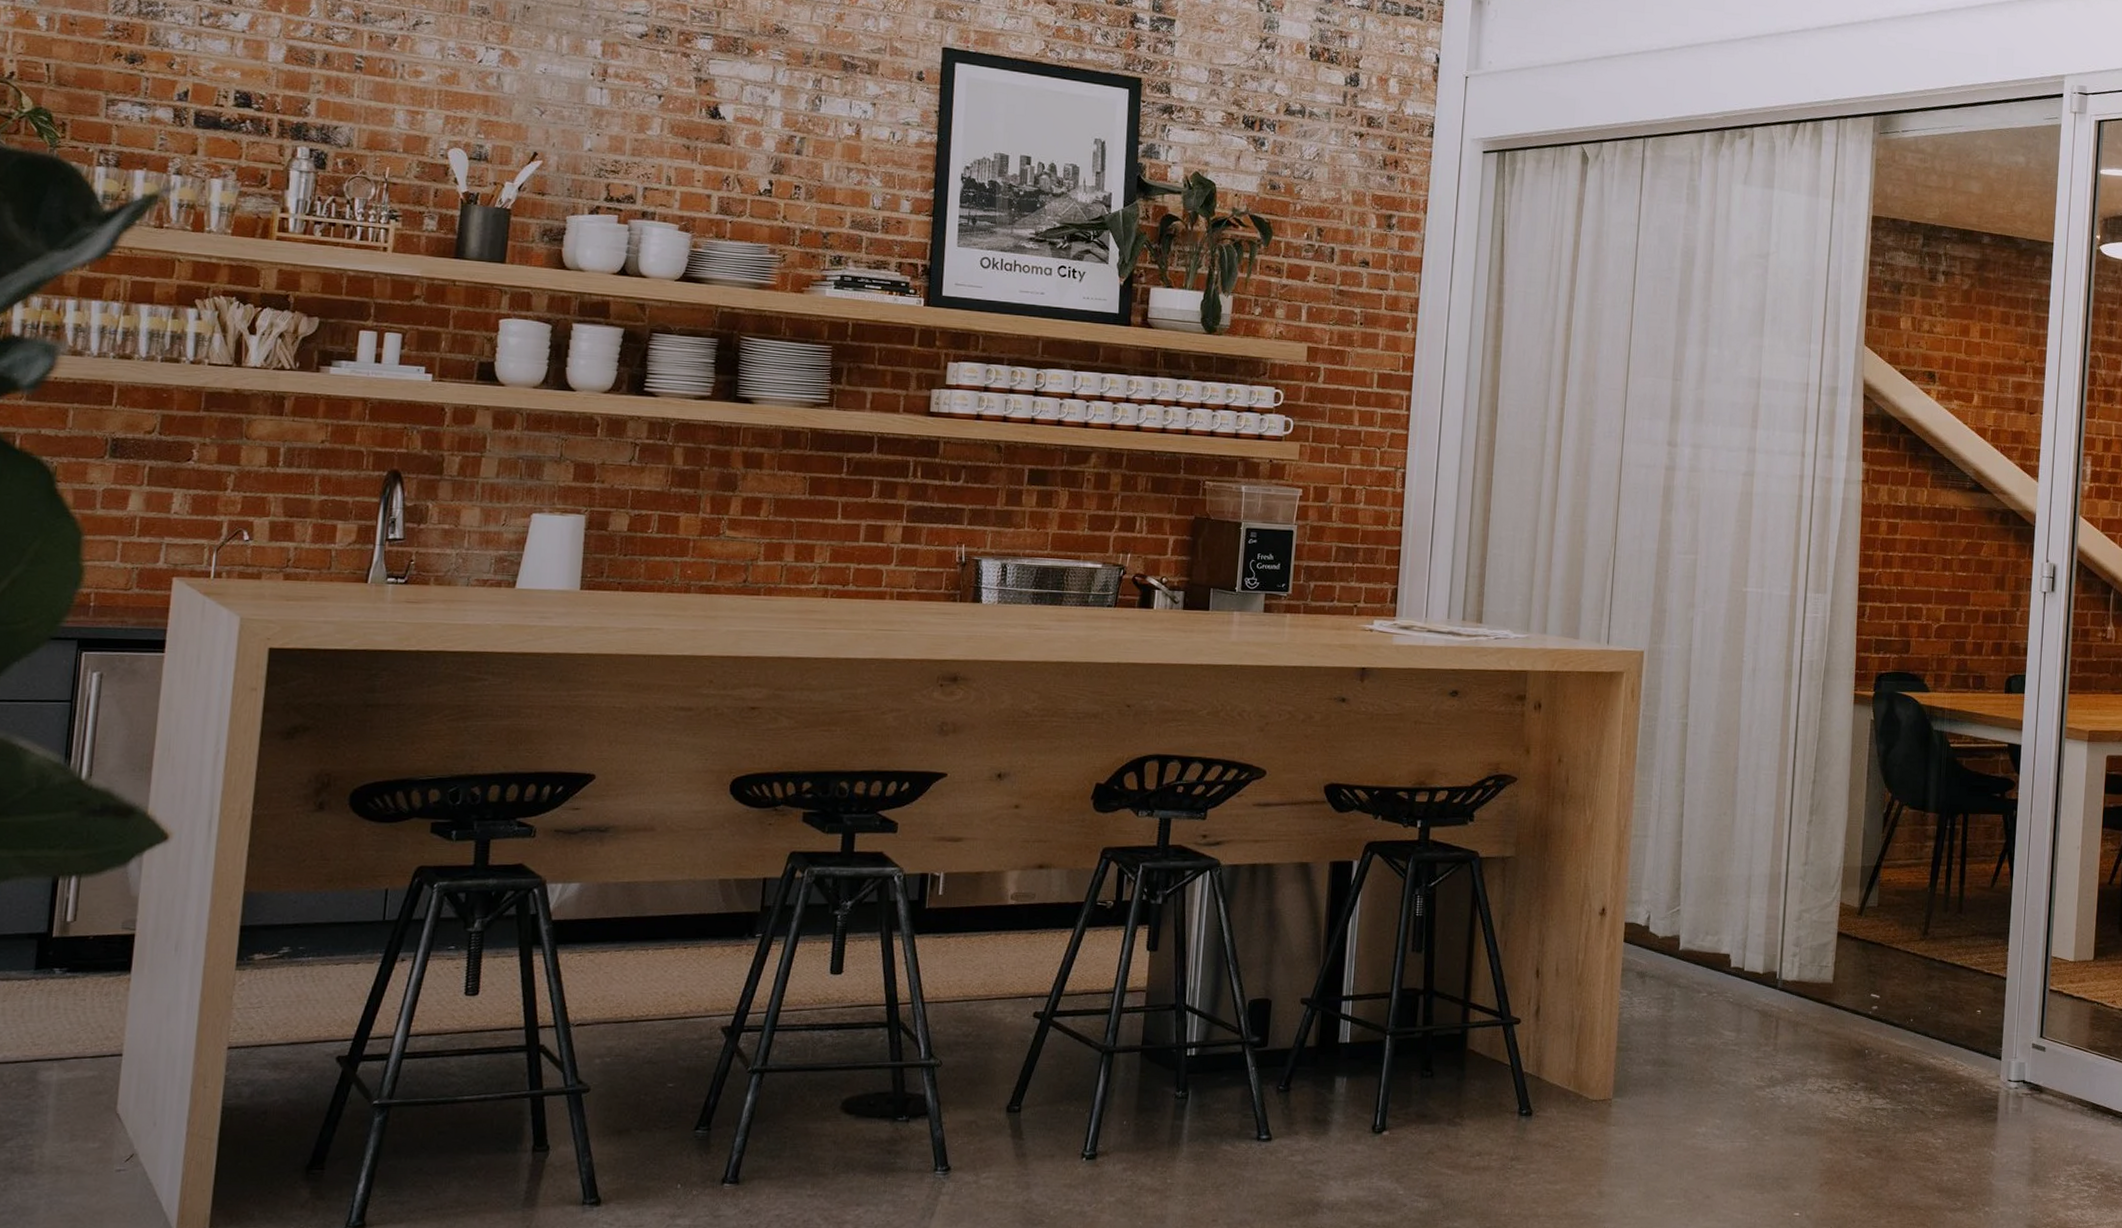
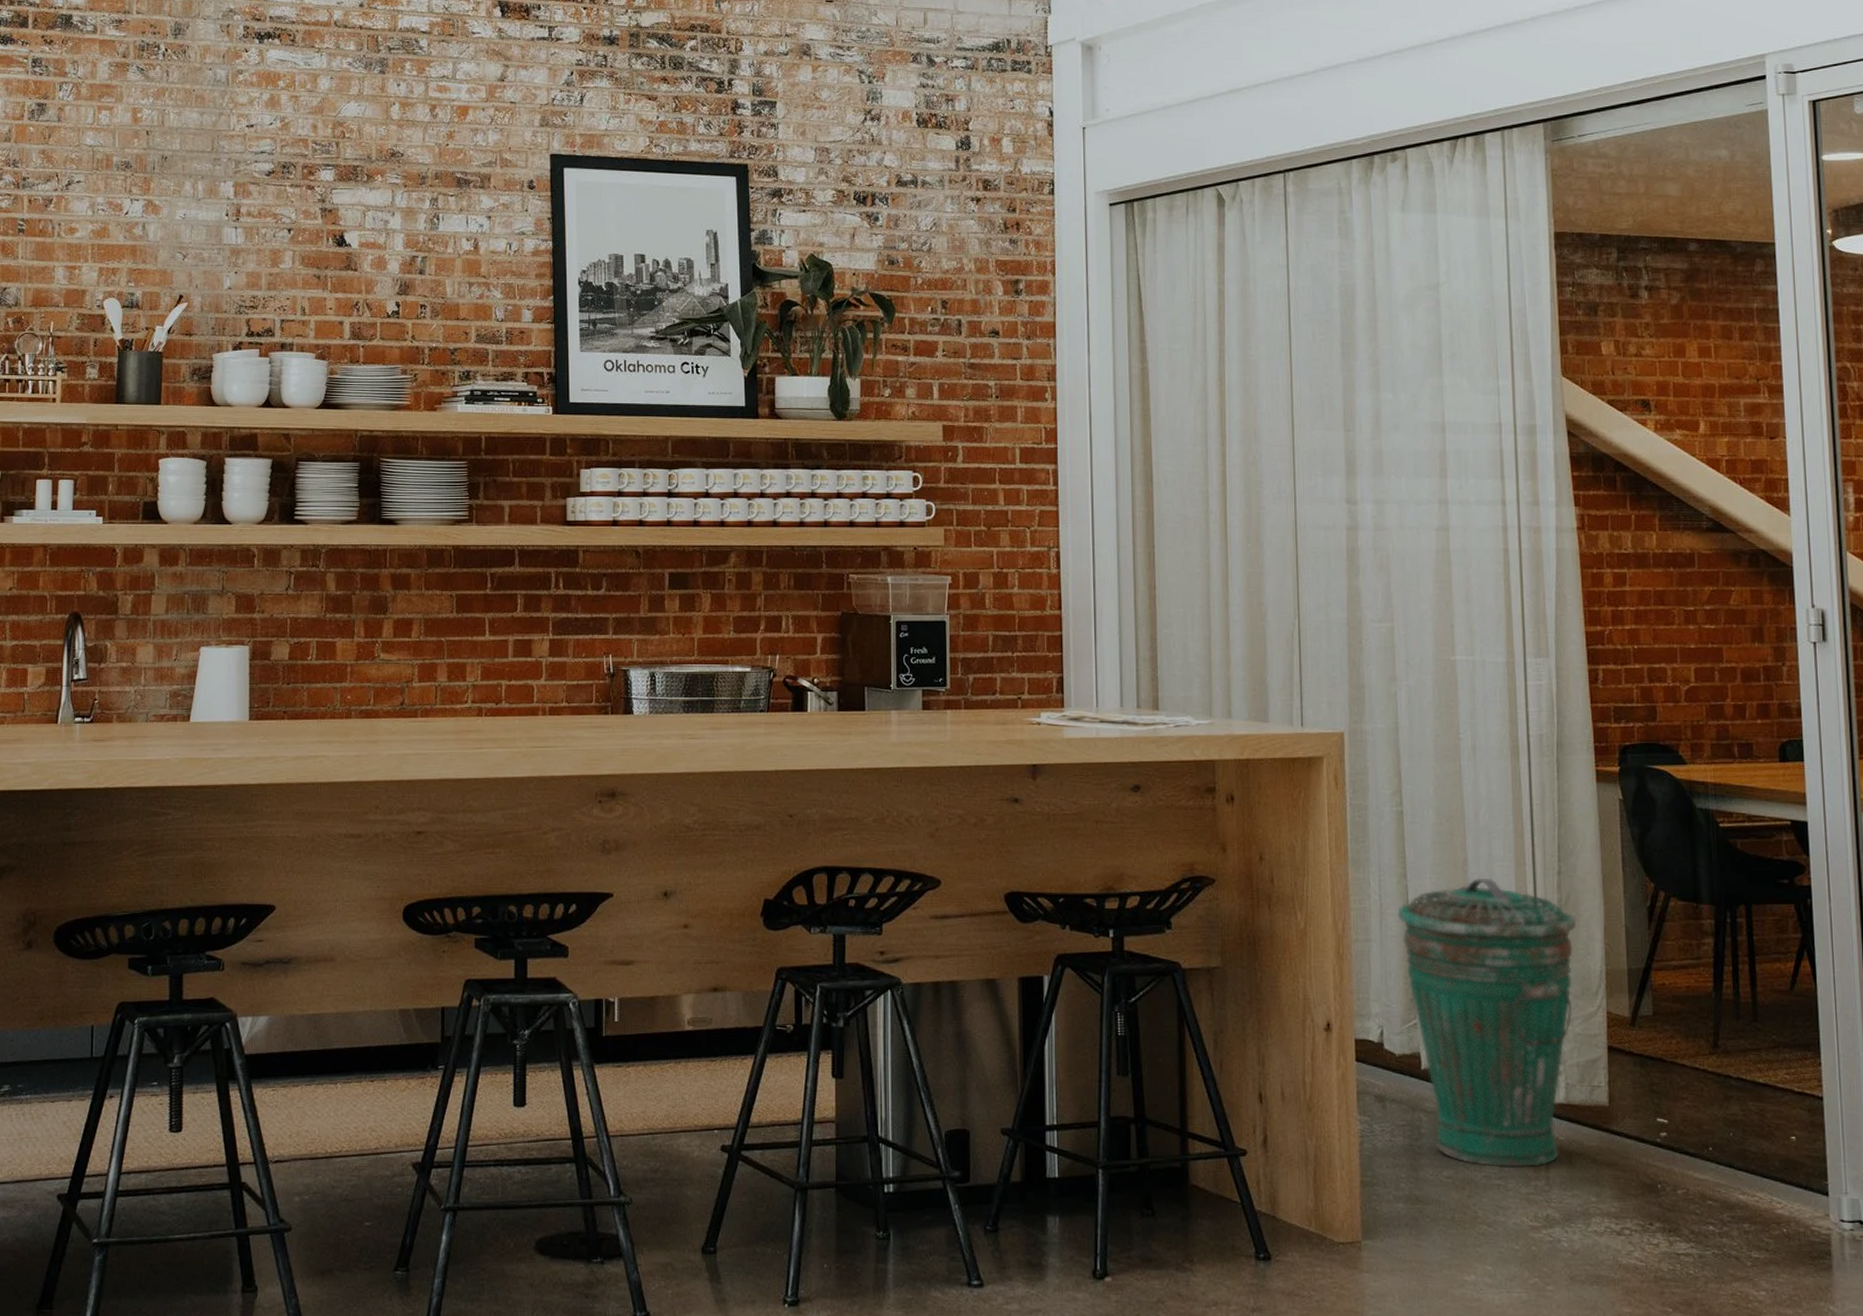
trash can: none [1673,784,1824,1036] -> present [1397,877,1577,1168]

